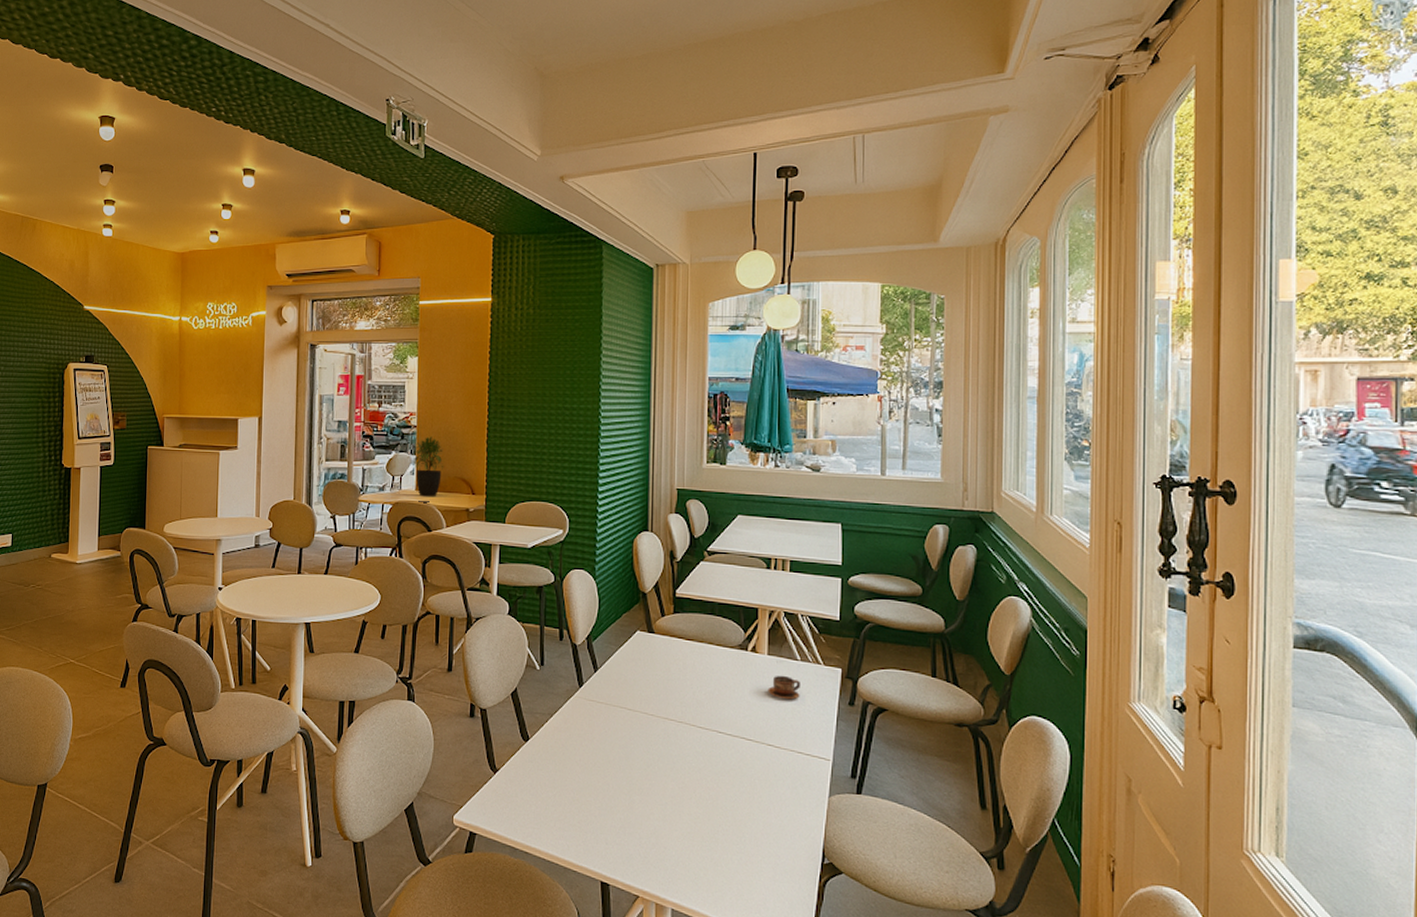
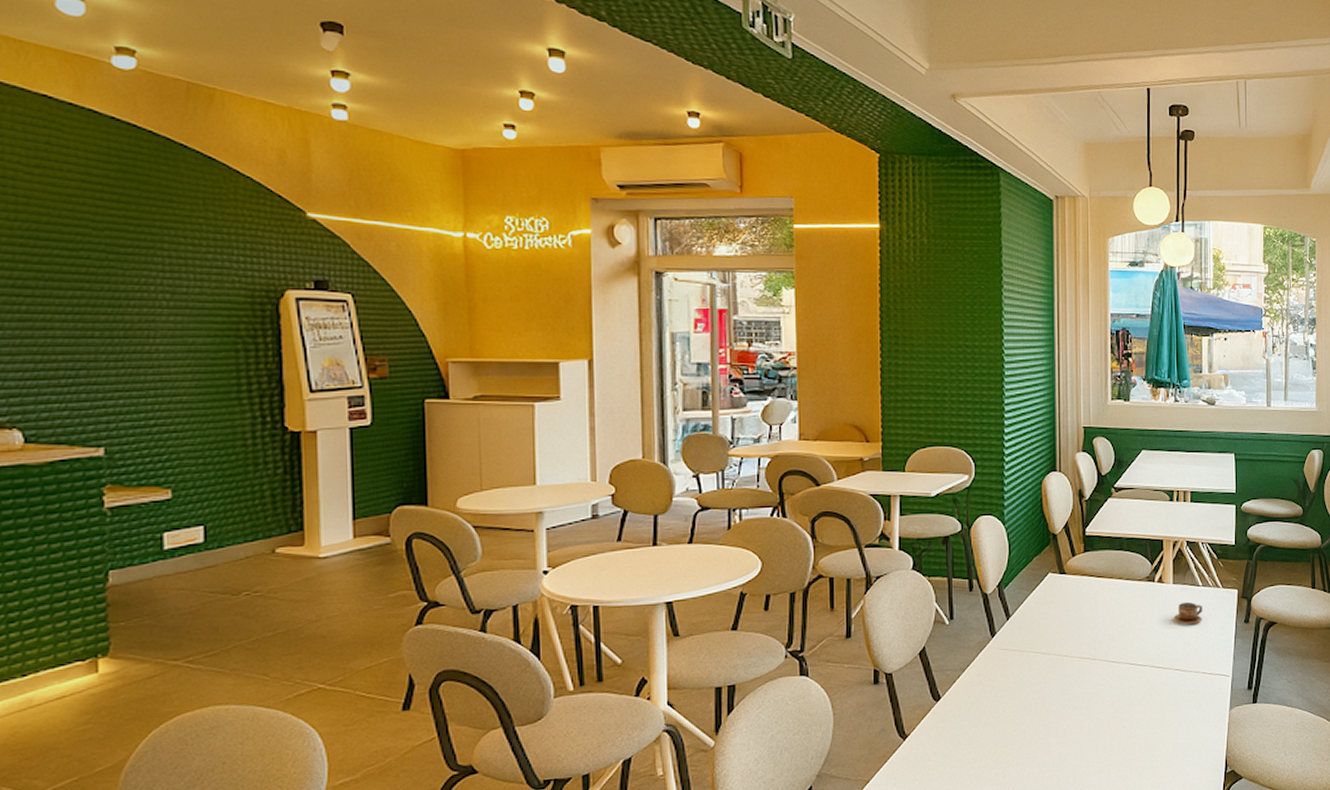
potted plant: present [412,436,444,497] -> none [793,379,832,448]

